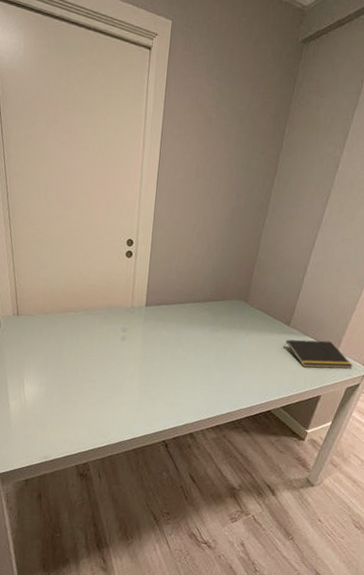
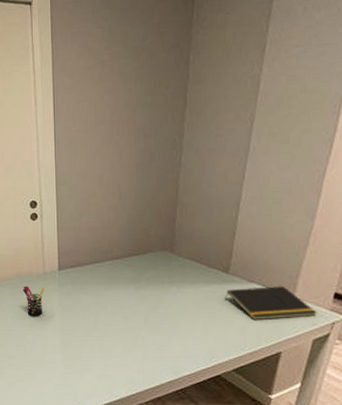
pen holder: none [111,317,131,346] -> present [23,286,45,317]

